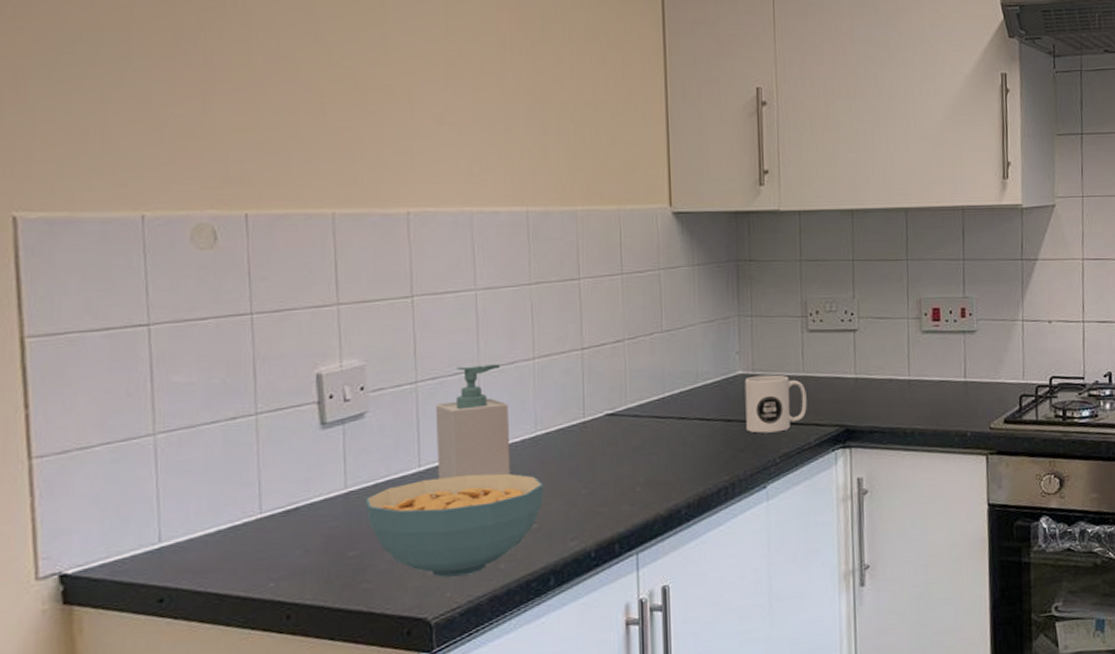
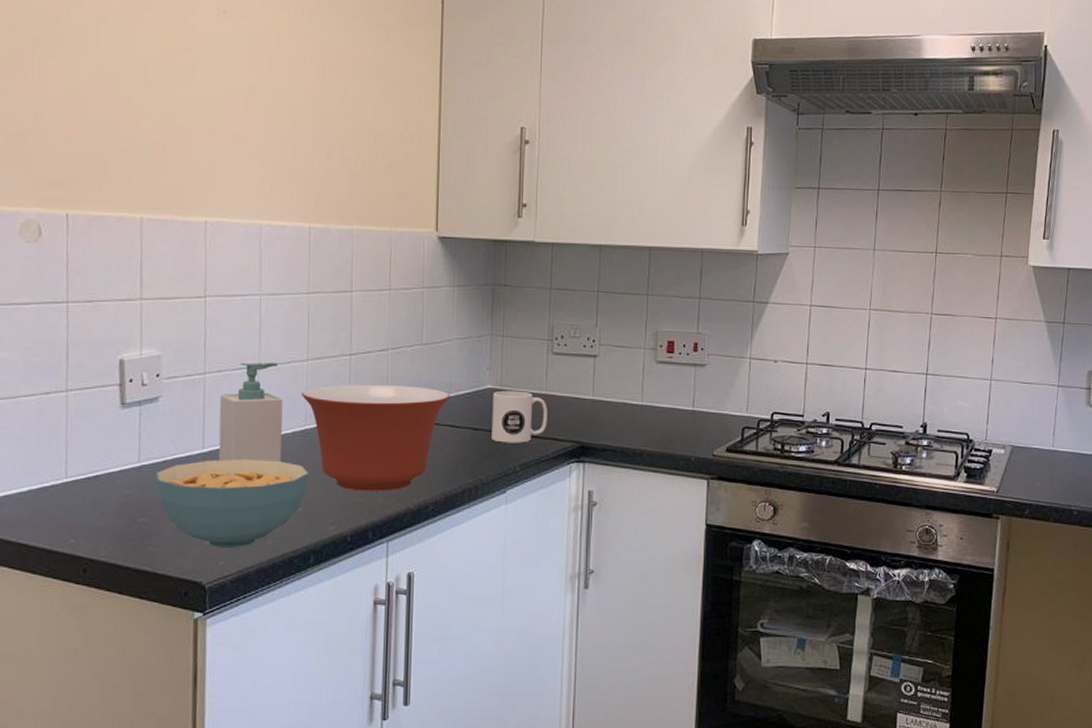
mixing bowl: none [528,378,697,500] -> present [300,384,450,491]

